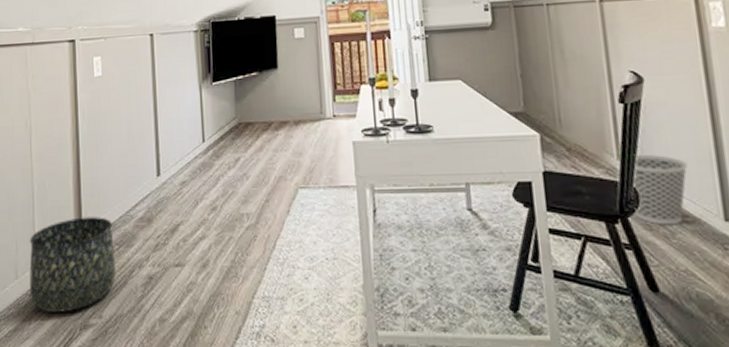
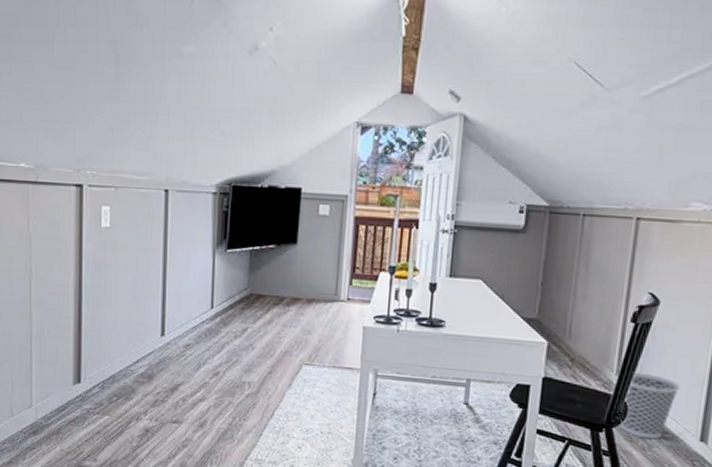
basket: present [29,217,116,312] -> none [25,366,113,452]

